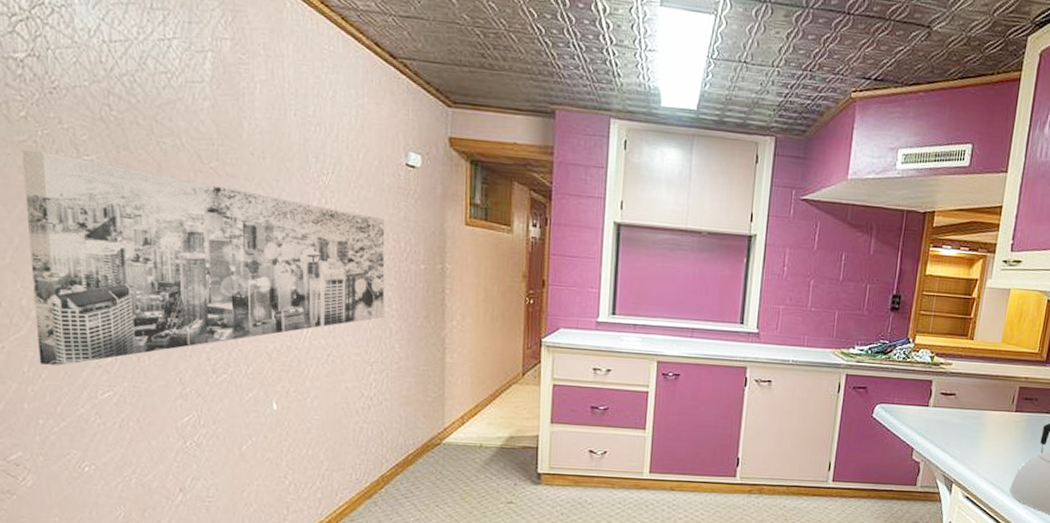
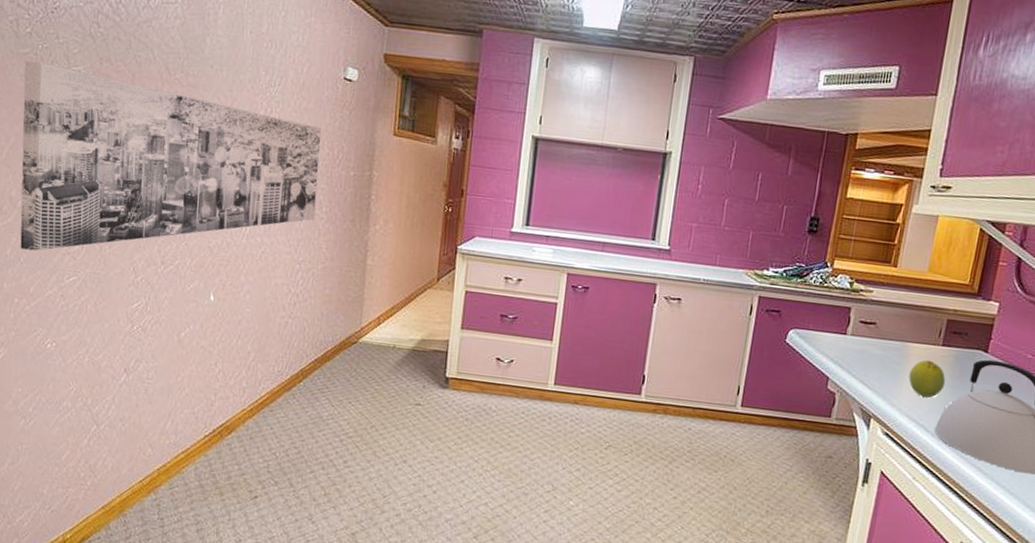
fruit: none [986,425,1019,461] -> present [908,359,946,398]

